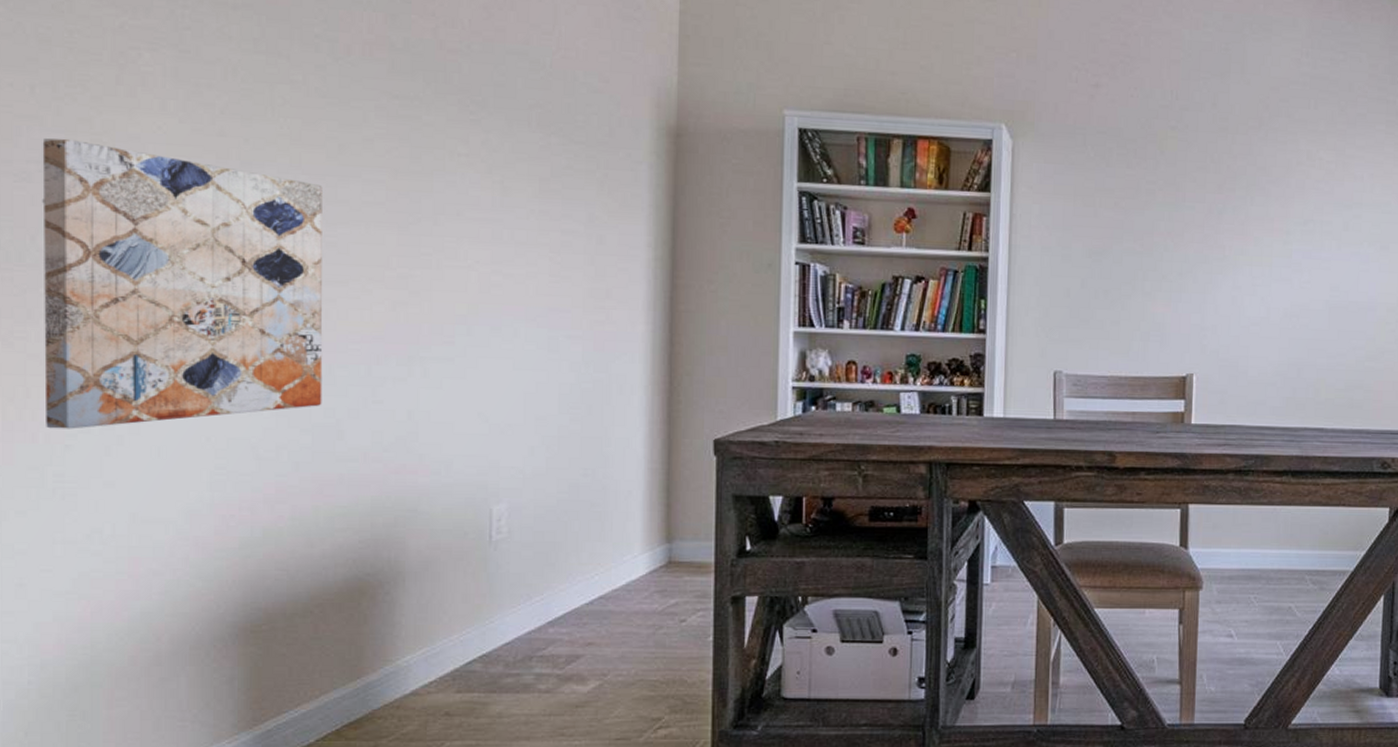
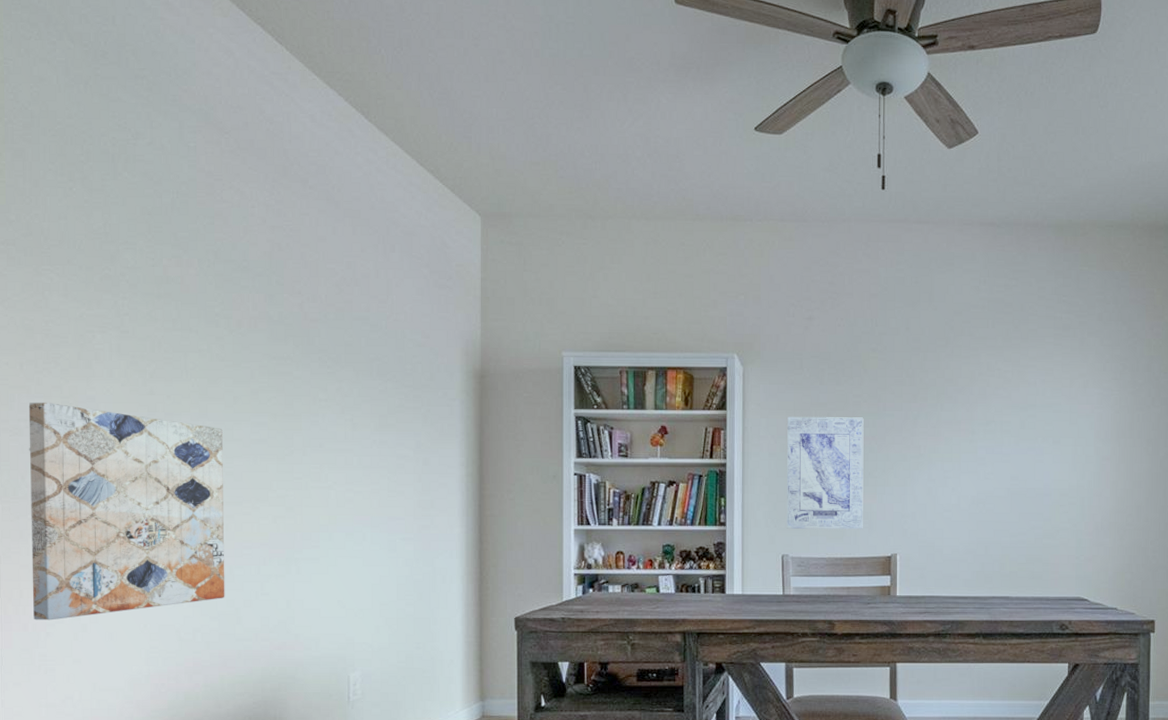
wall art: none [1061,203,1159,343] -> present [787,417,864,529]

